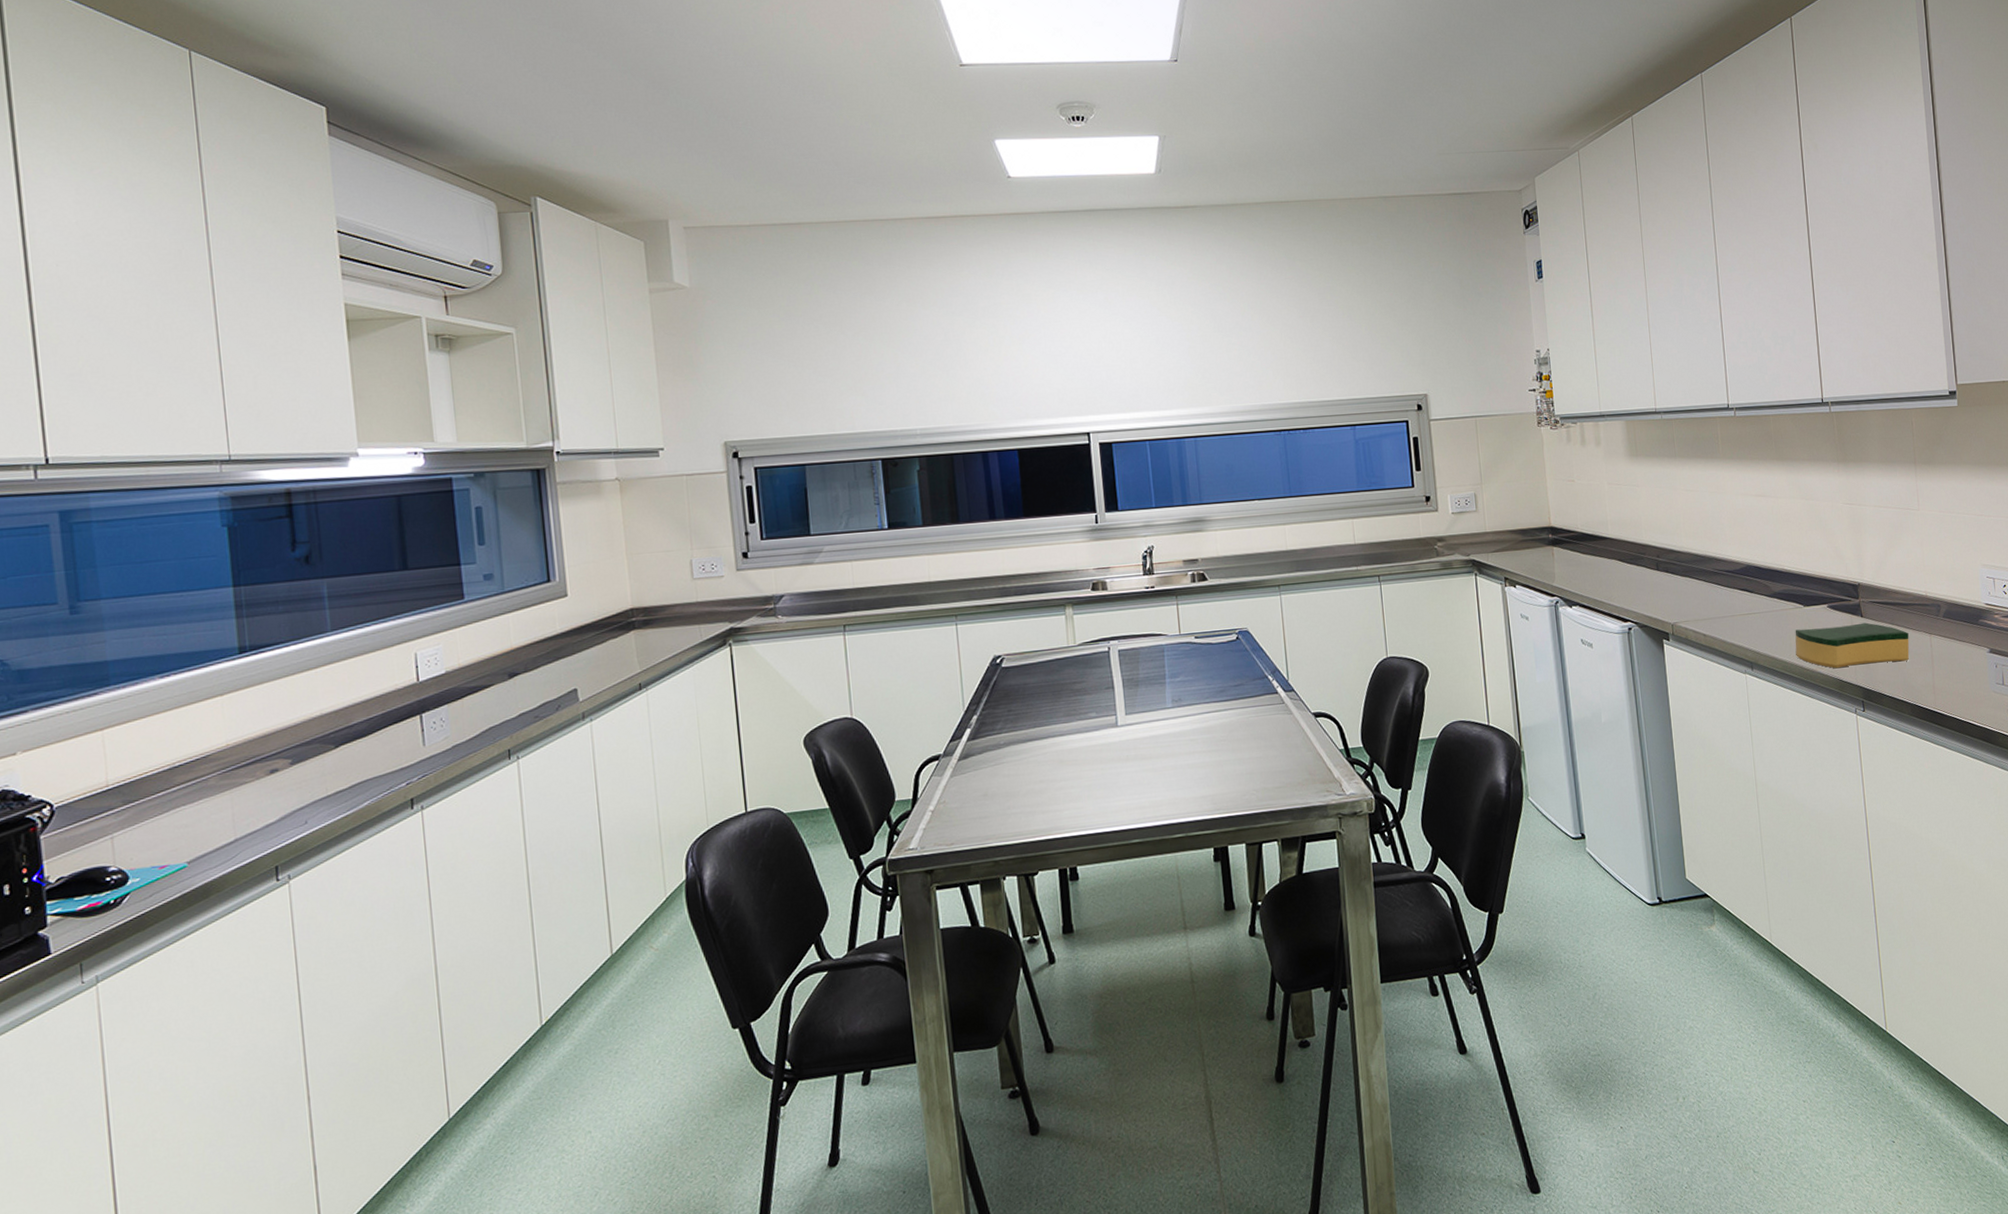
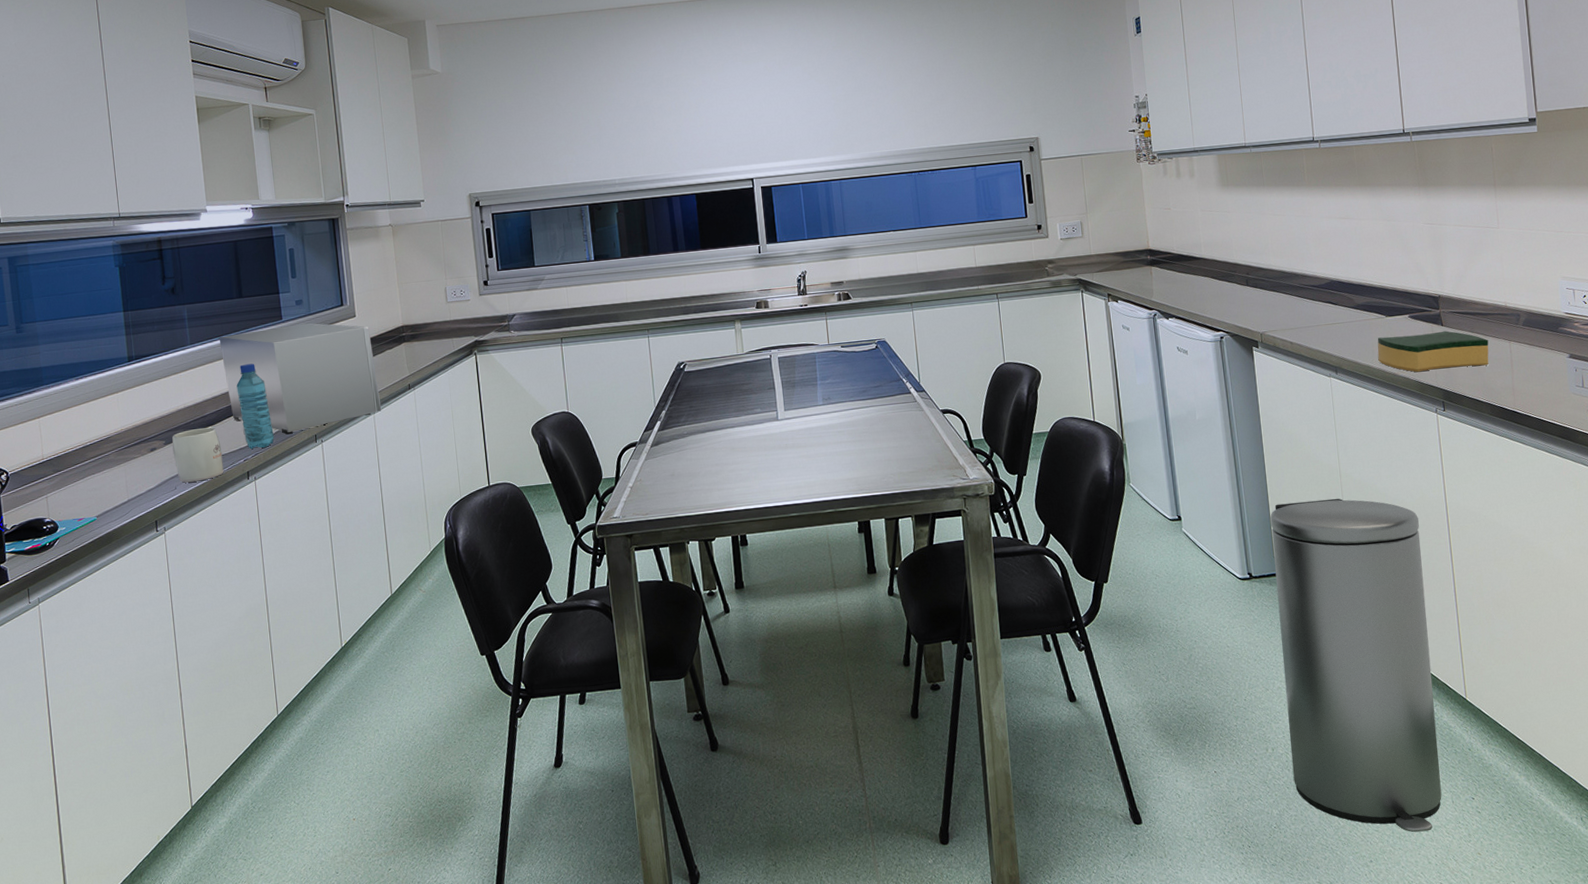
mug: none [302,741,377,815] -> present [172,427,224,483]
microwave: none [373,603,602,749] -> present [219,323,382,435]
water bottle: none [397,656,450,769] -> present [236,363,274,449]
pedal bin: none [1681,810,1862,1184] -> present [1269,498,1442,833]

